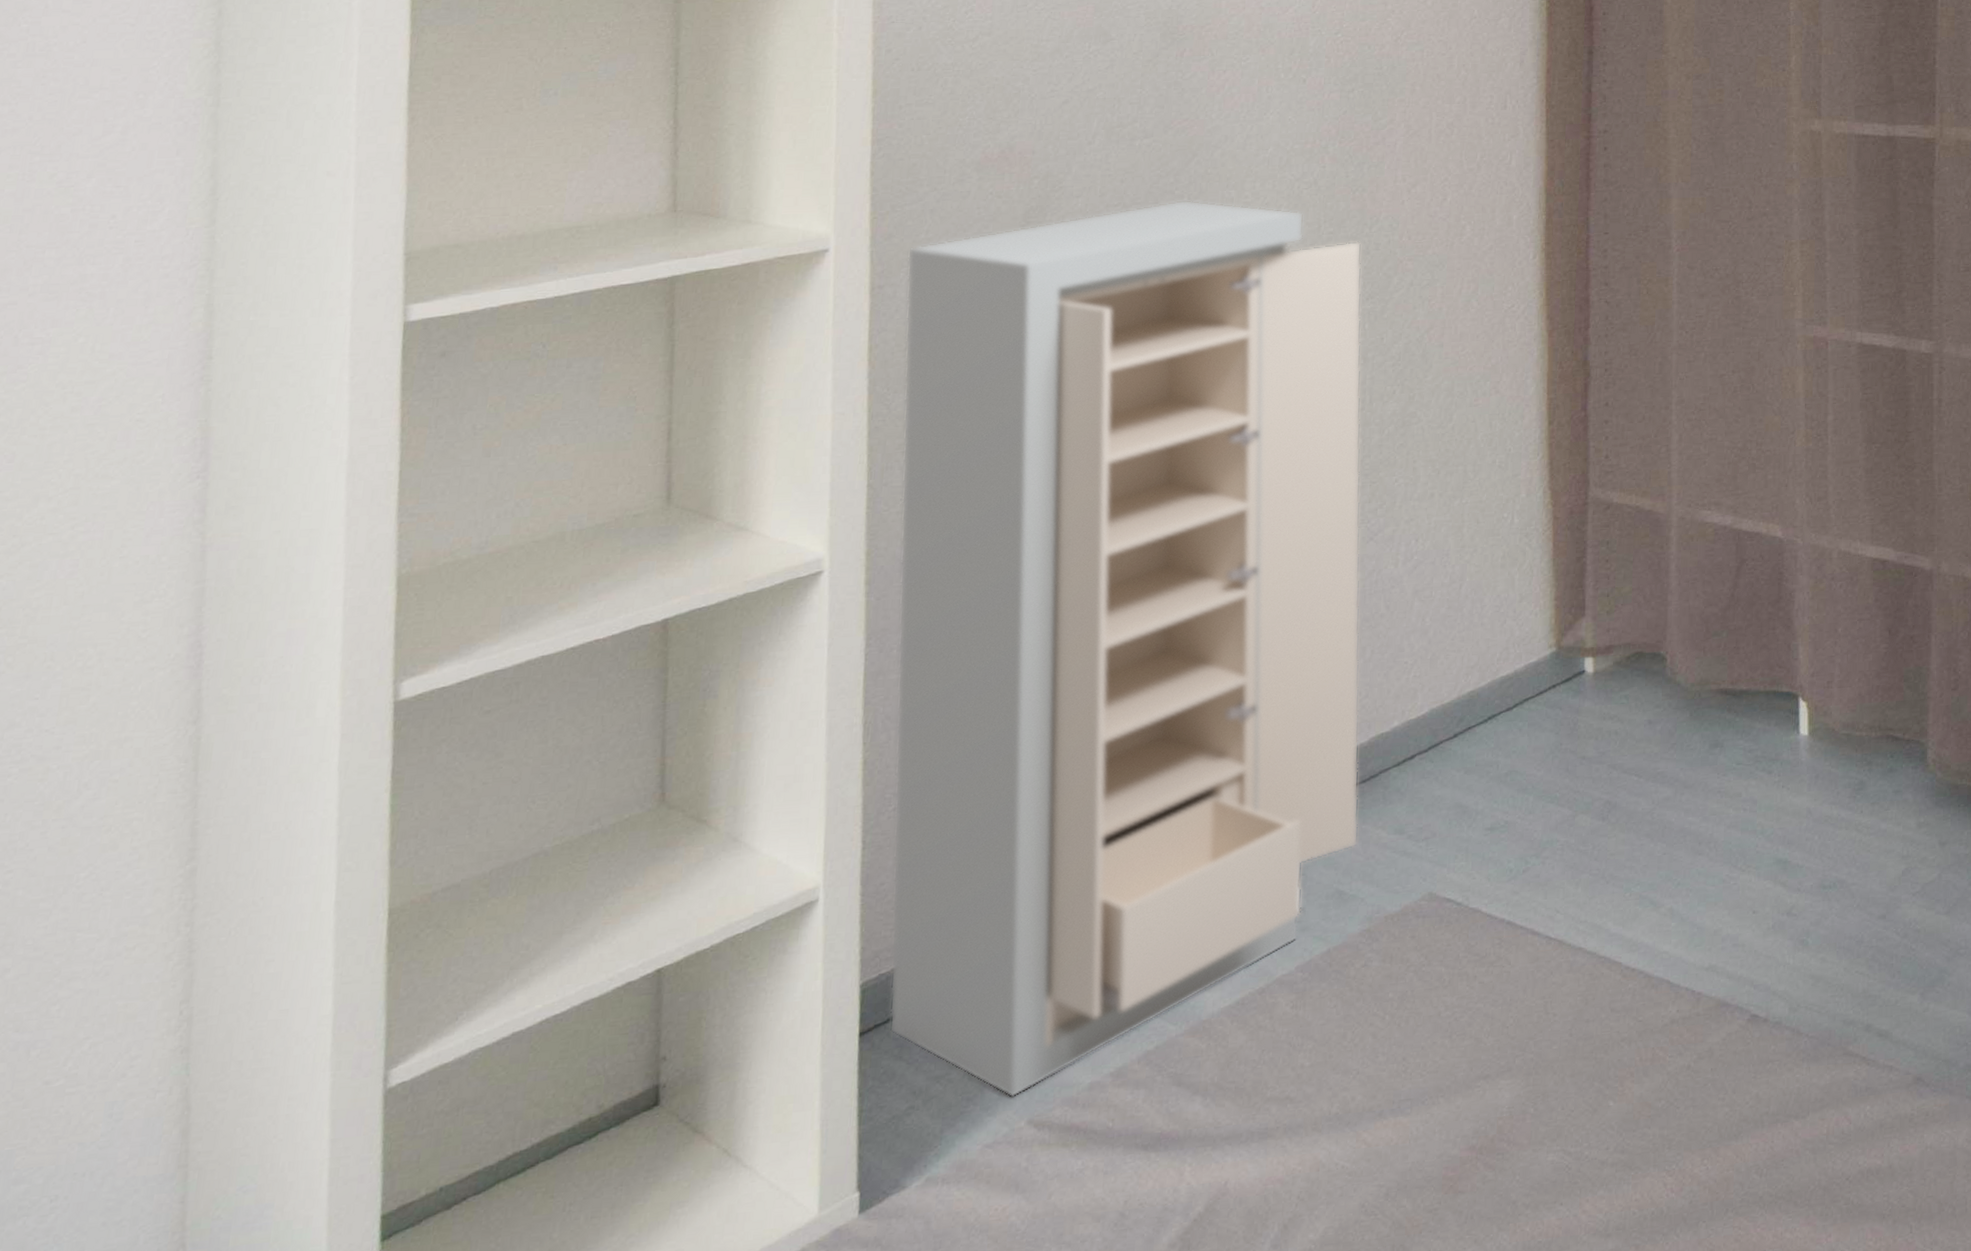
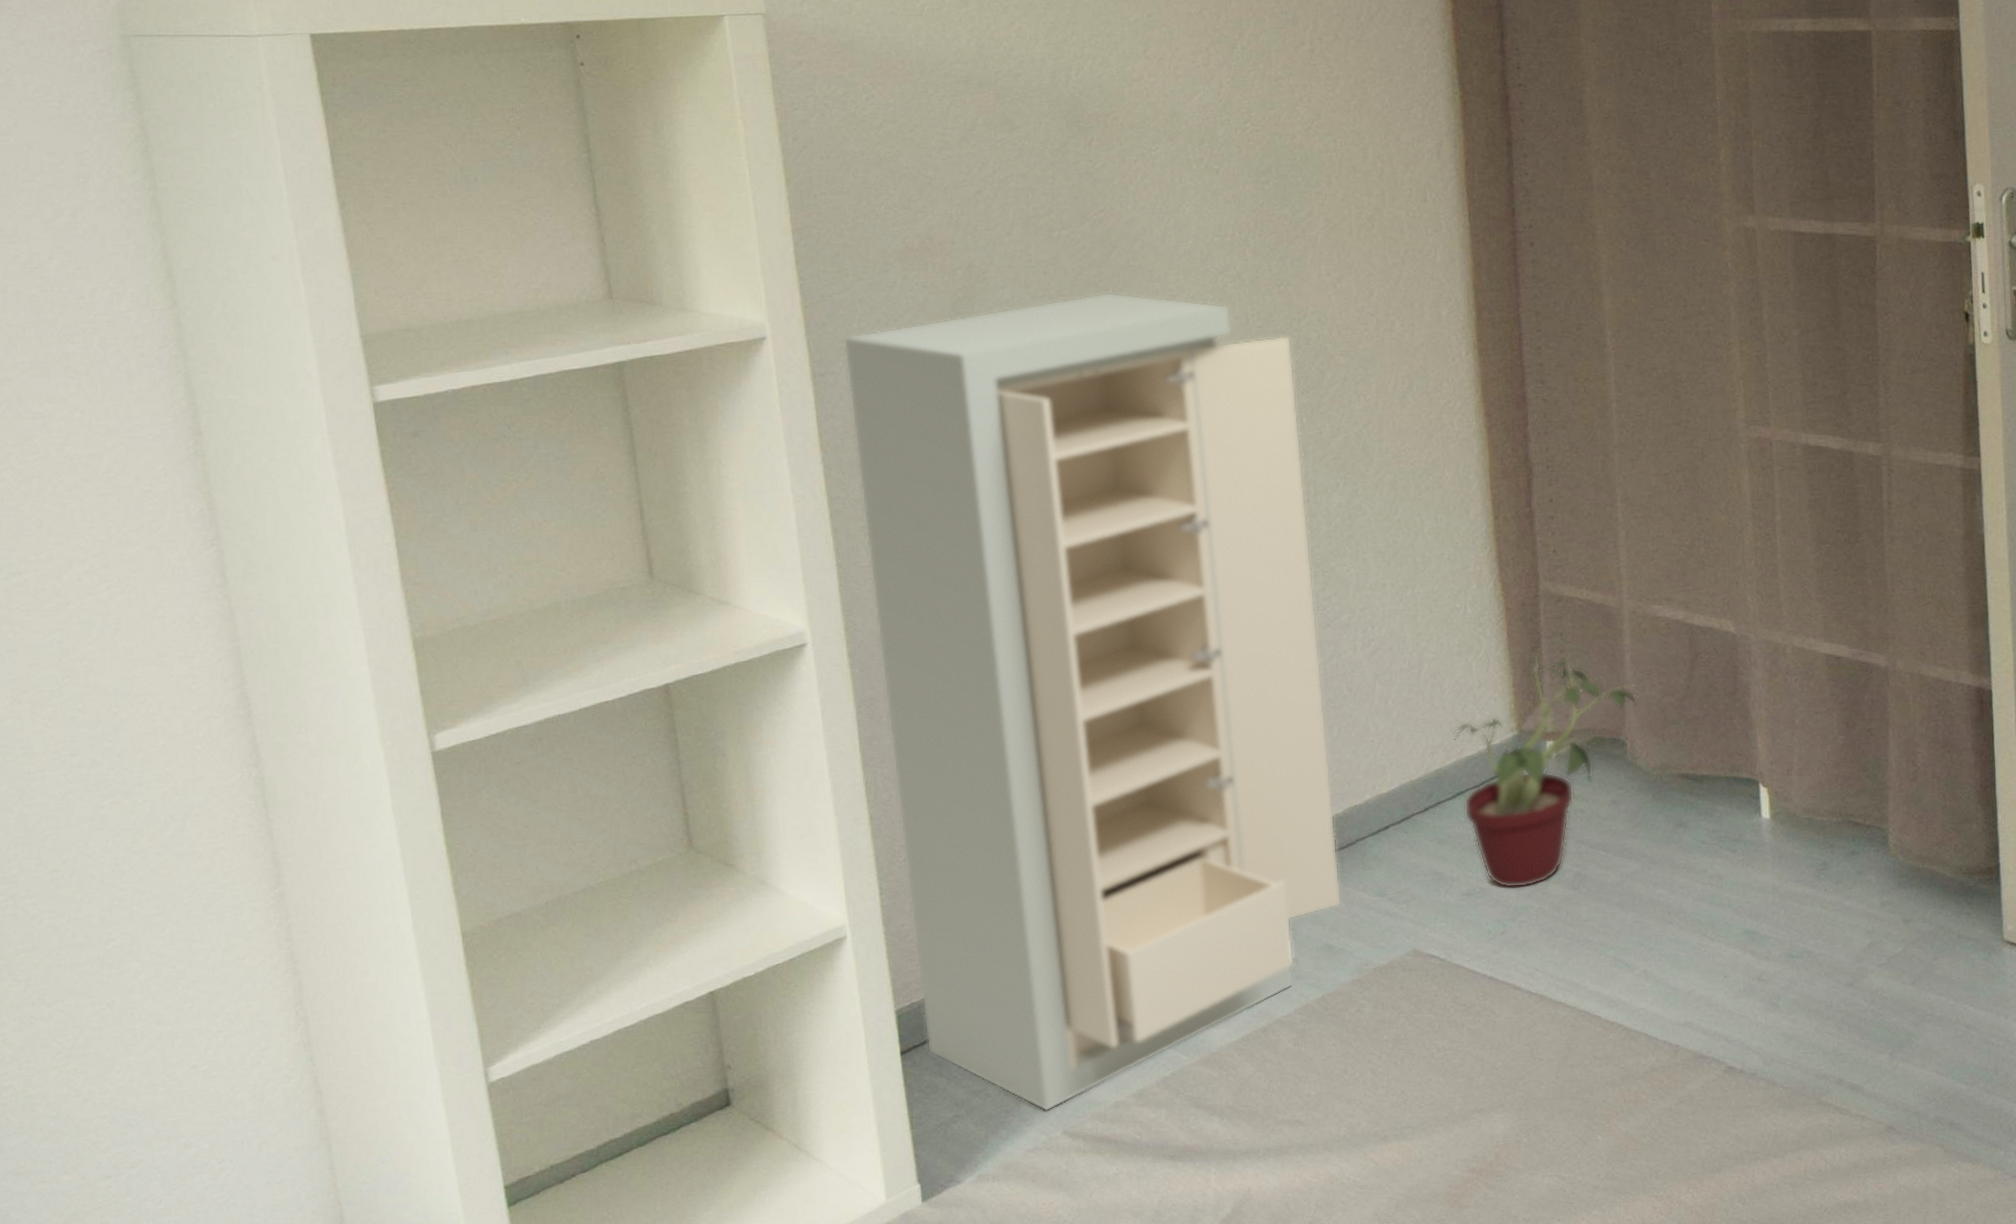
potted plant: none [1489,563,1682,821] -> present [1452,653,1639,889]

